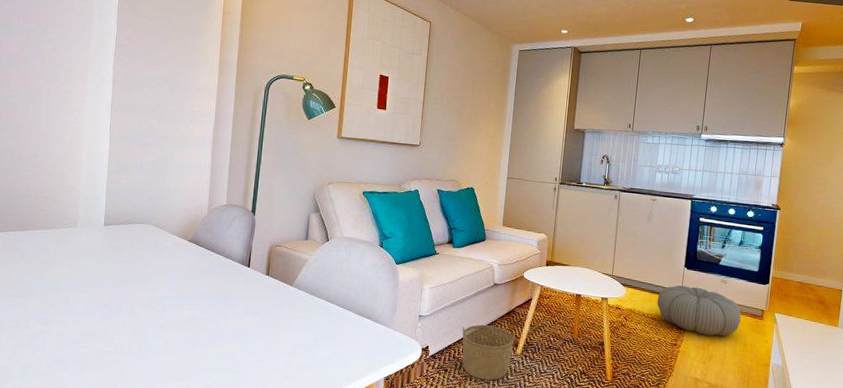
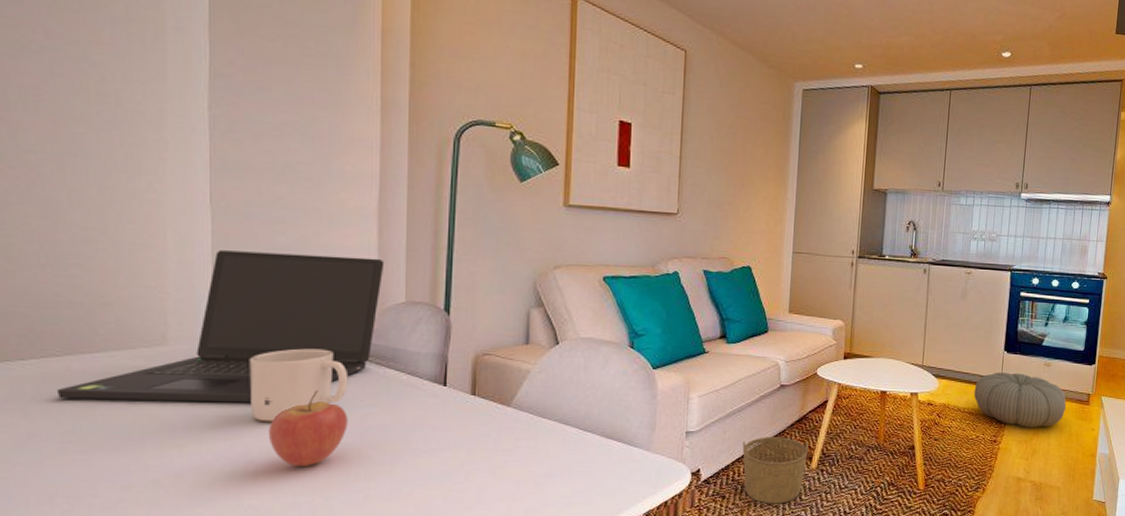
laptop: none [11,163,215,271] -> present [56,250,385,403]
mug: none [123,234,186,286] -> present [249,348,349,423]
fruit: none [133,264,184,319] -> present [268,390,348,466]

